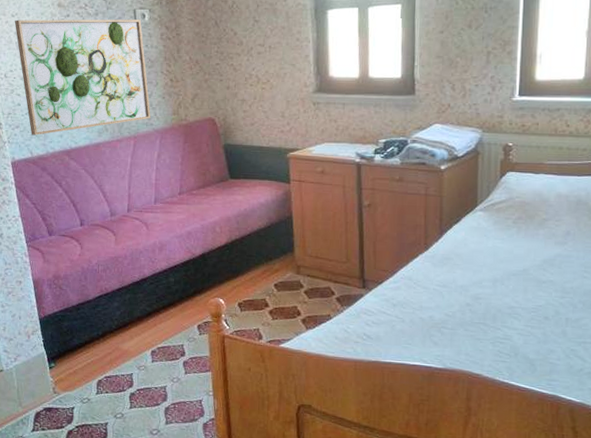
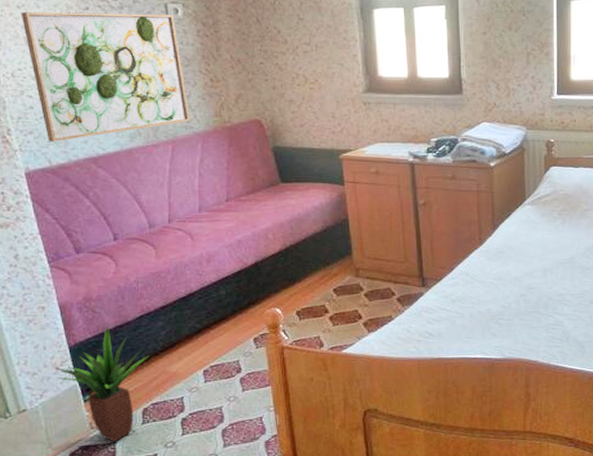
potted plant: none [27,301,106,408] -> present [54,325,150,442]

